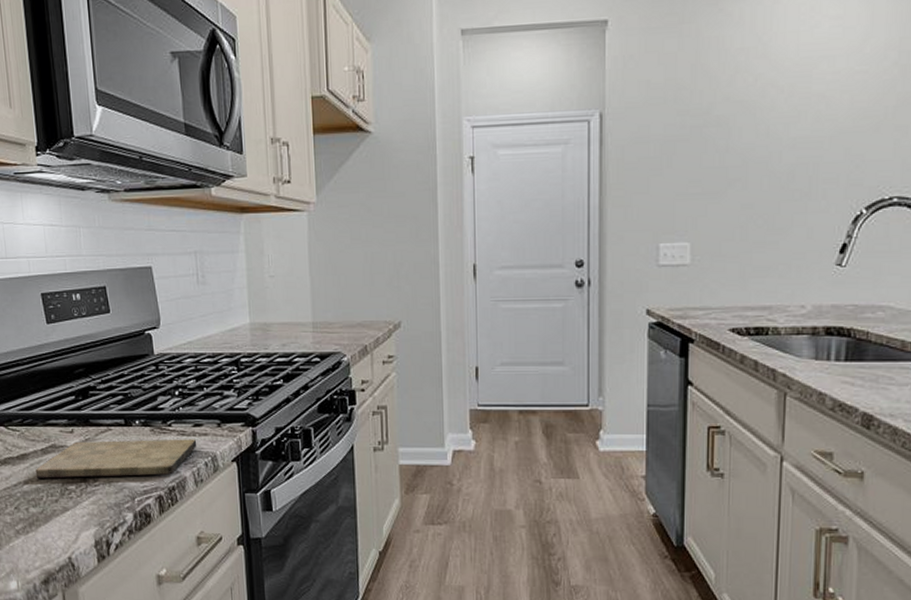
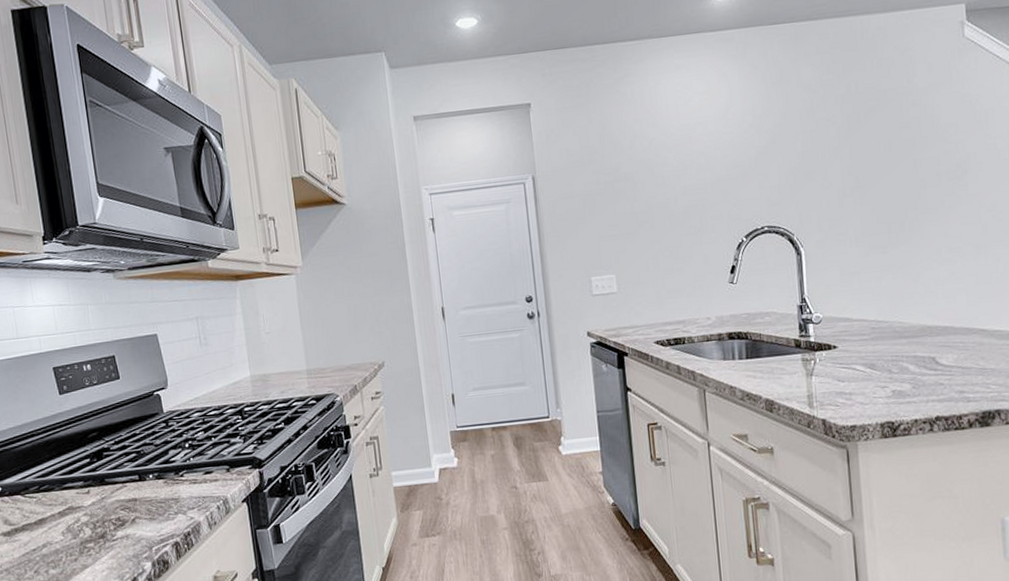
cutting board: present [35,439,197,479] -> none [53,485,209,541]

